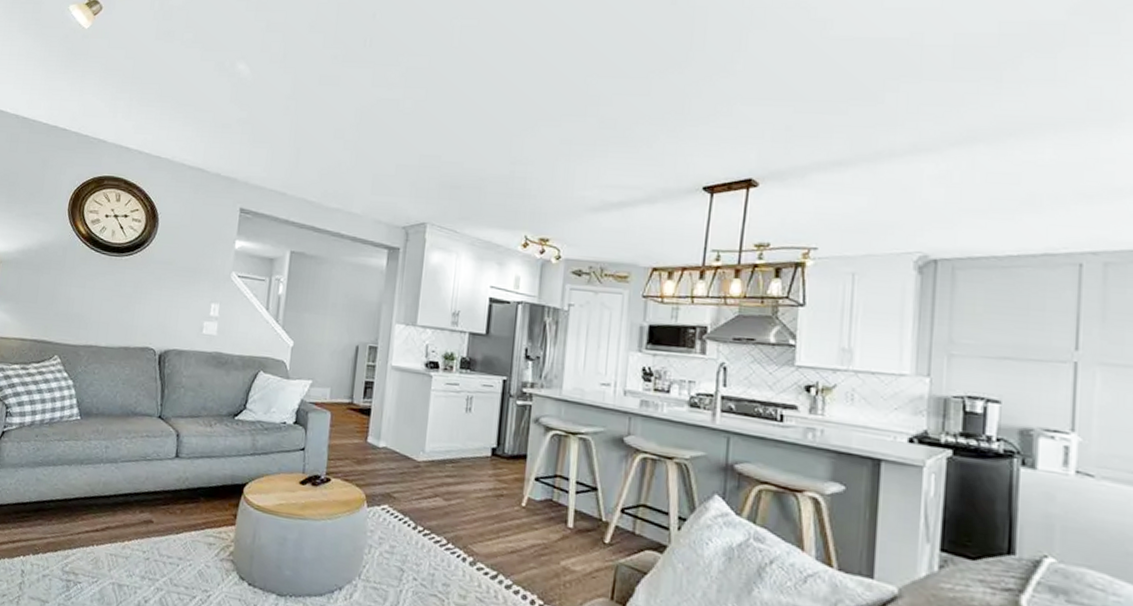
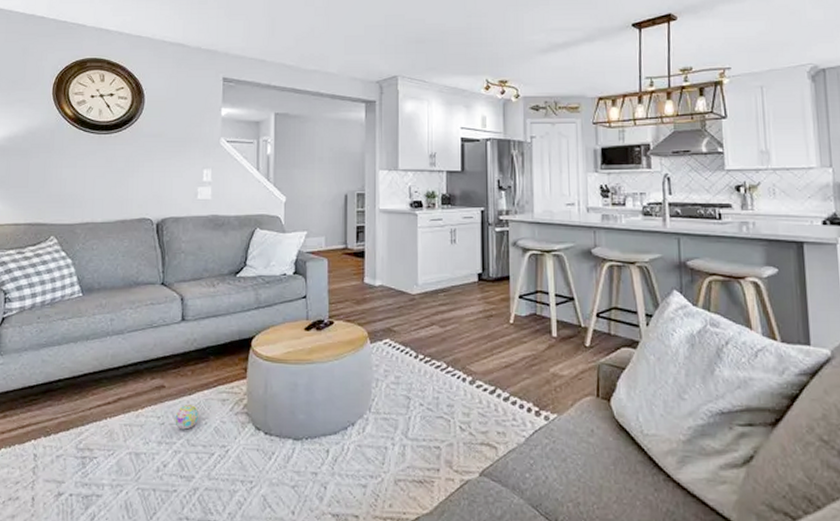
decorative ball: none [159,542,185,569] -> present [175,404,199,430]

